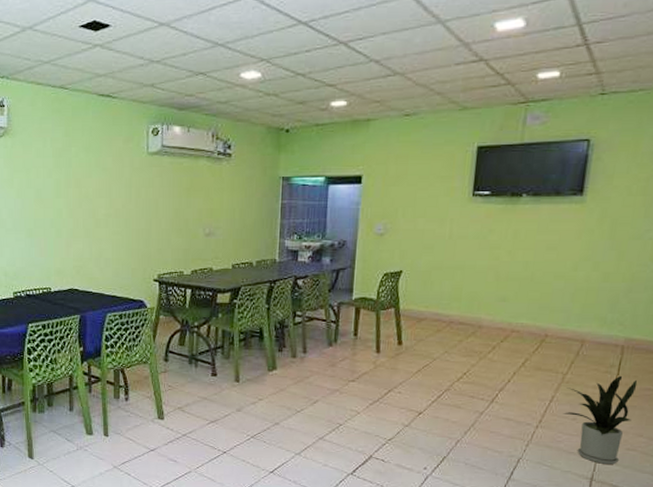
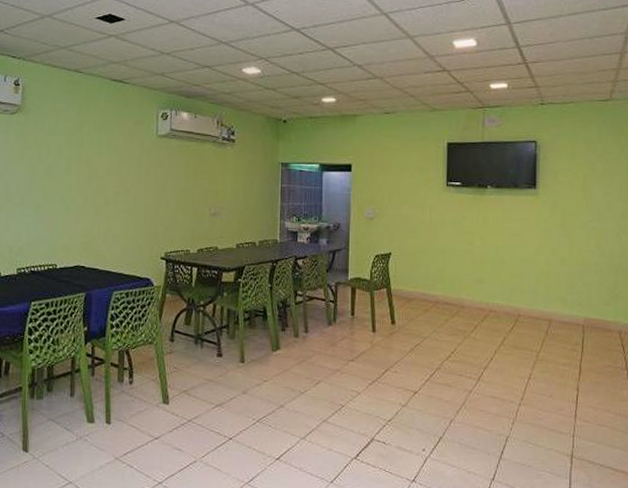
house plant: present [563,375,638,465] -> none [541,353,599,441]

